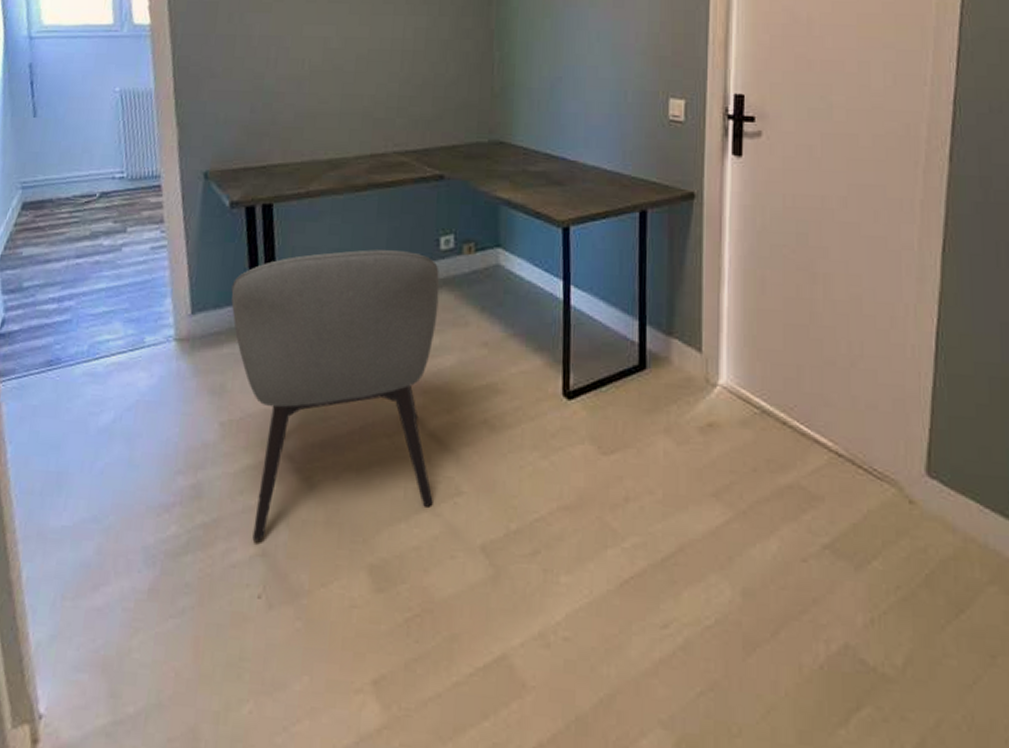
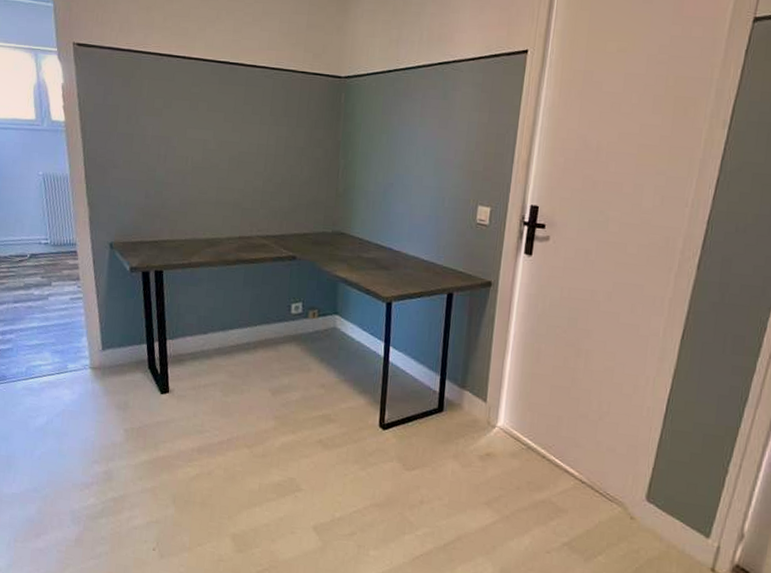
chair: present [231,249,440,541] -> none [132,310,290,513]

